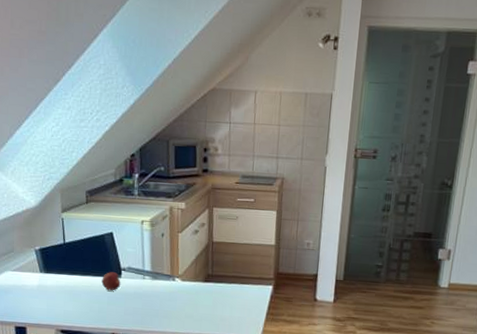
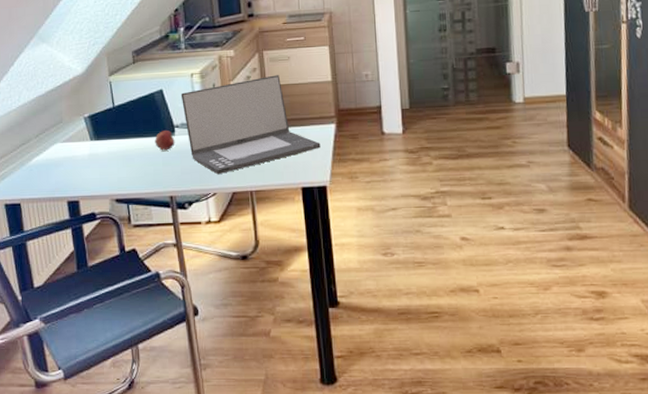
laptop: none [130,232,257,319] -> present [180,75,321,175]

